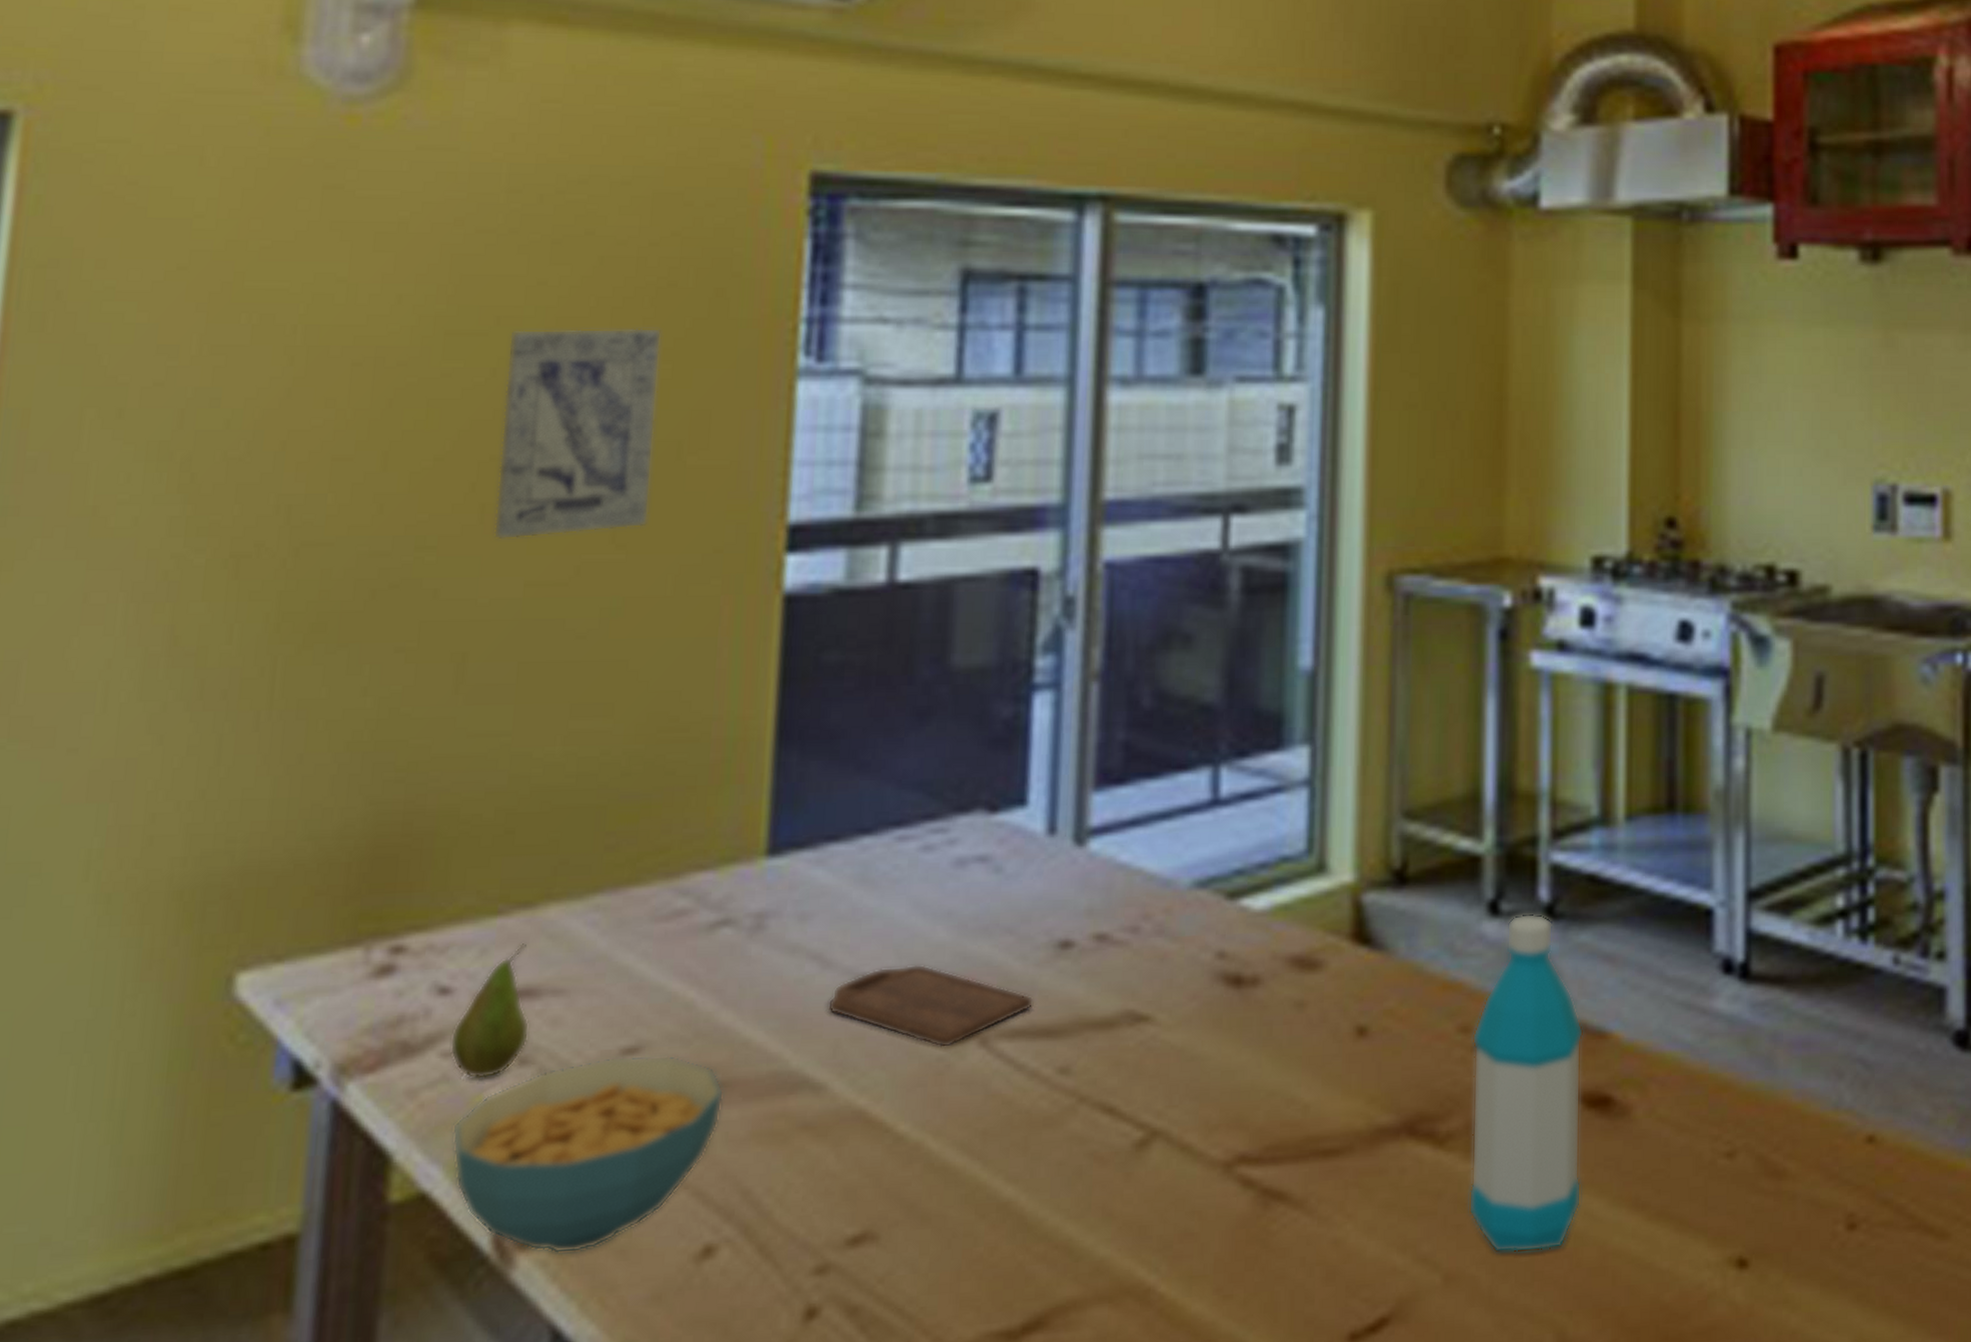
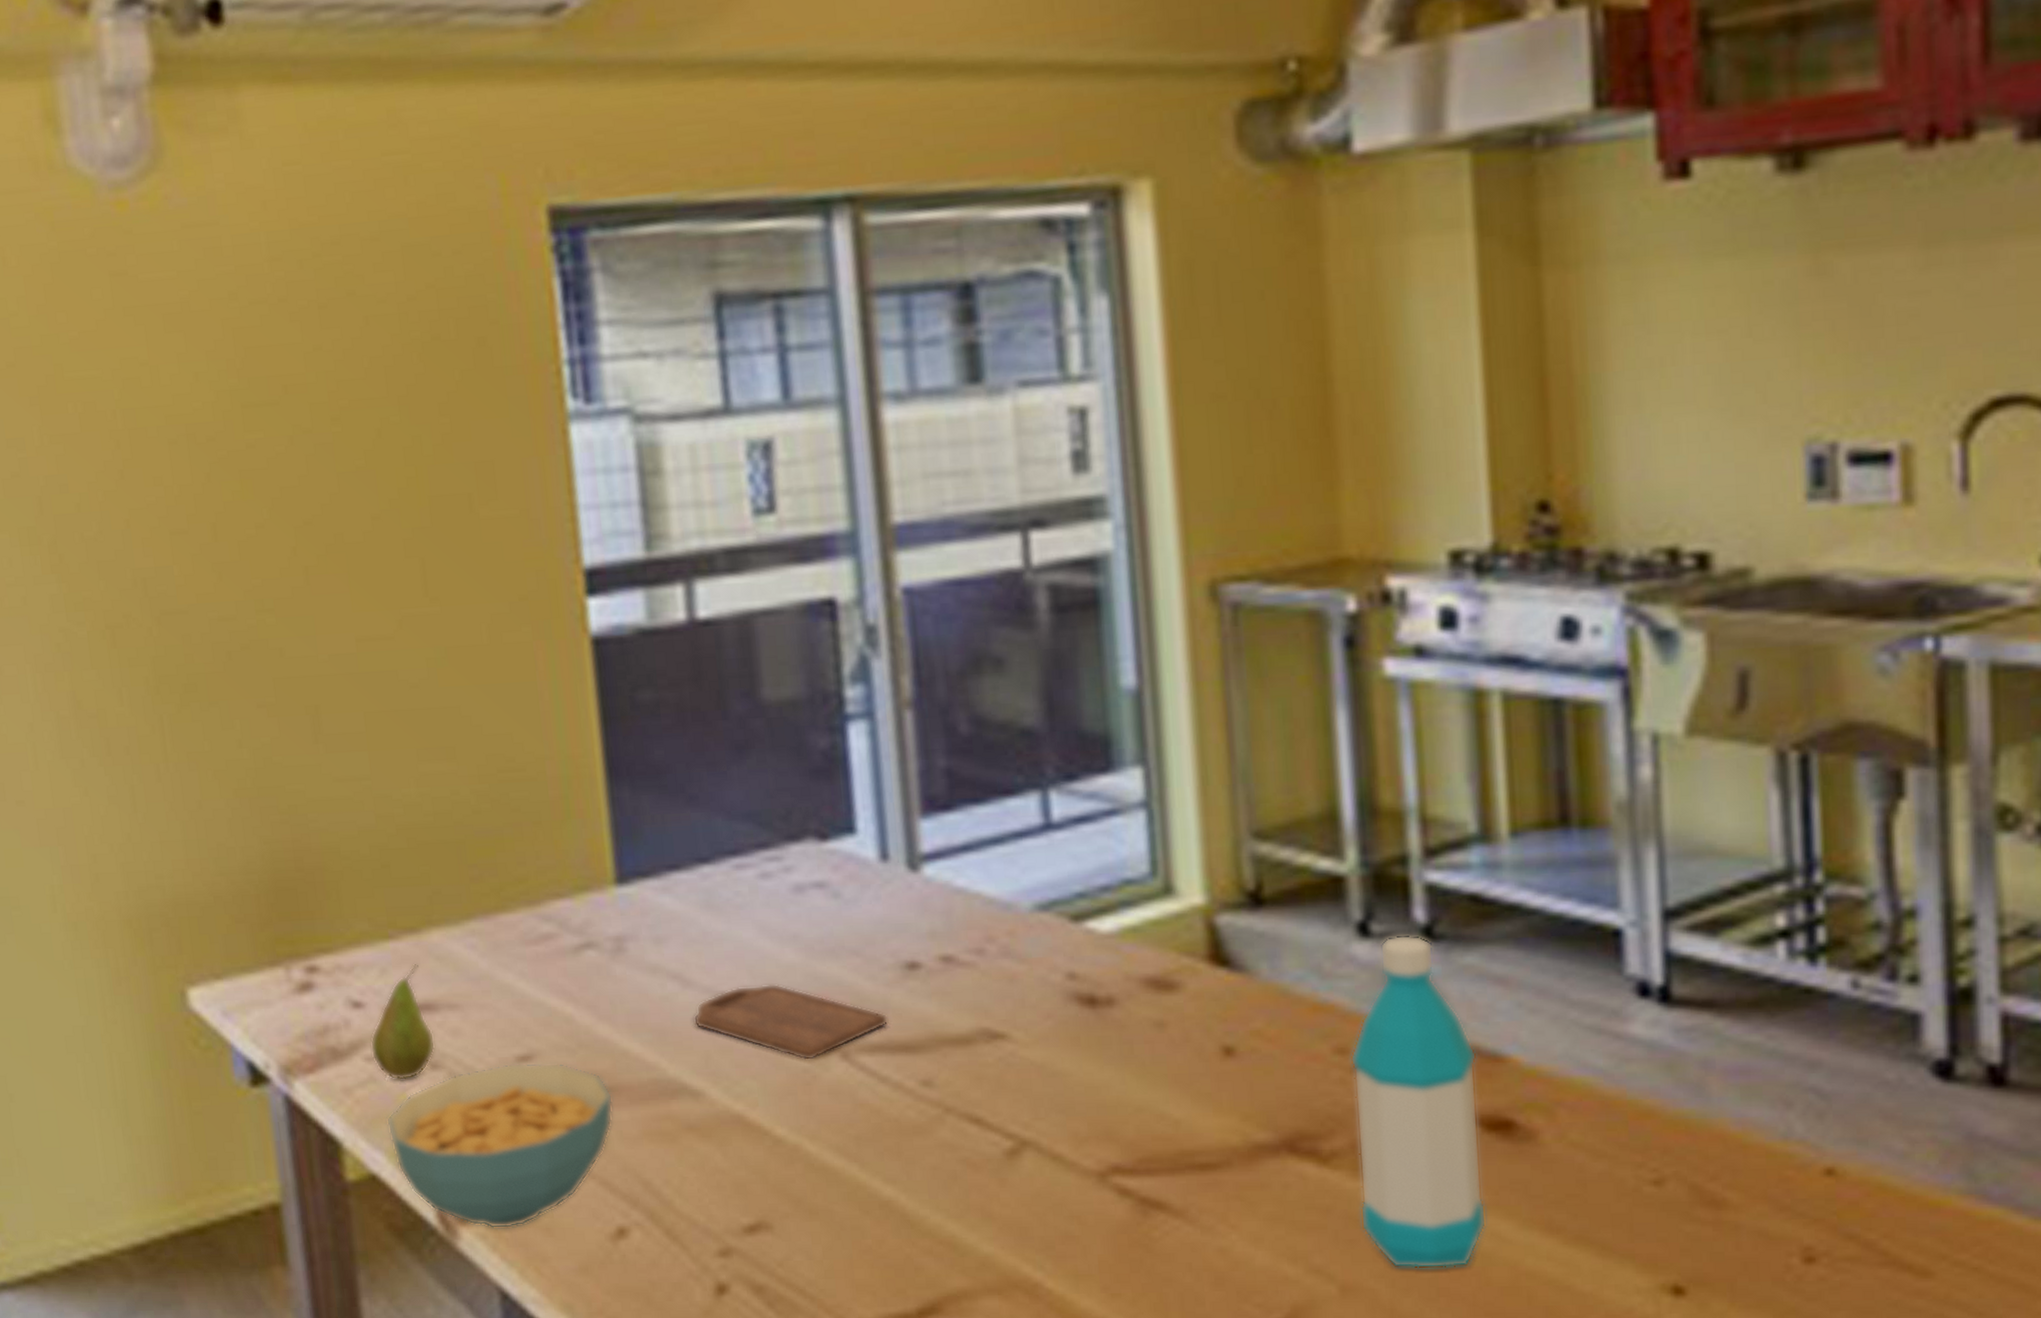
wall art: present [493,327,662,540] -> none [299,382,455,599]

